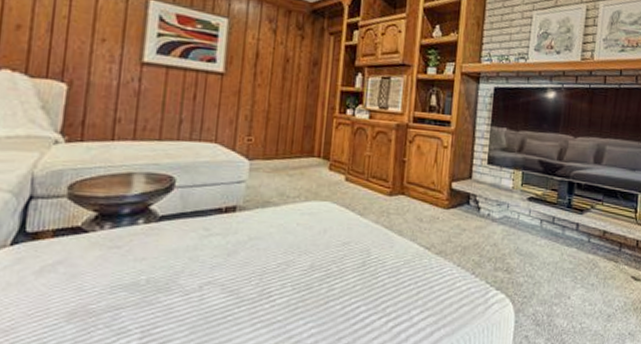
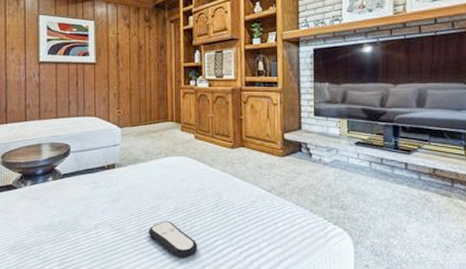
remote control: none [271,282,335,330] -> present [148,221,198,259]

